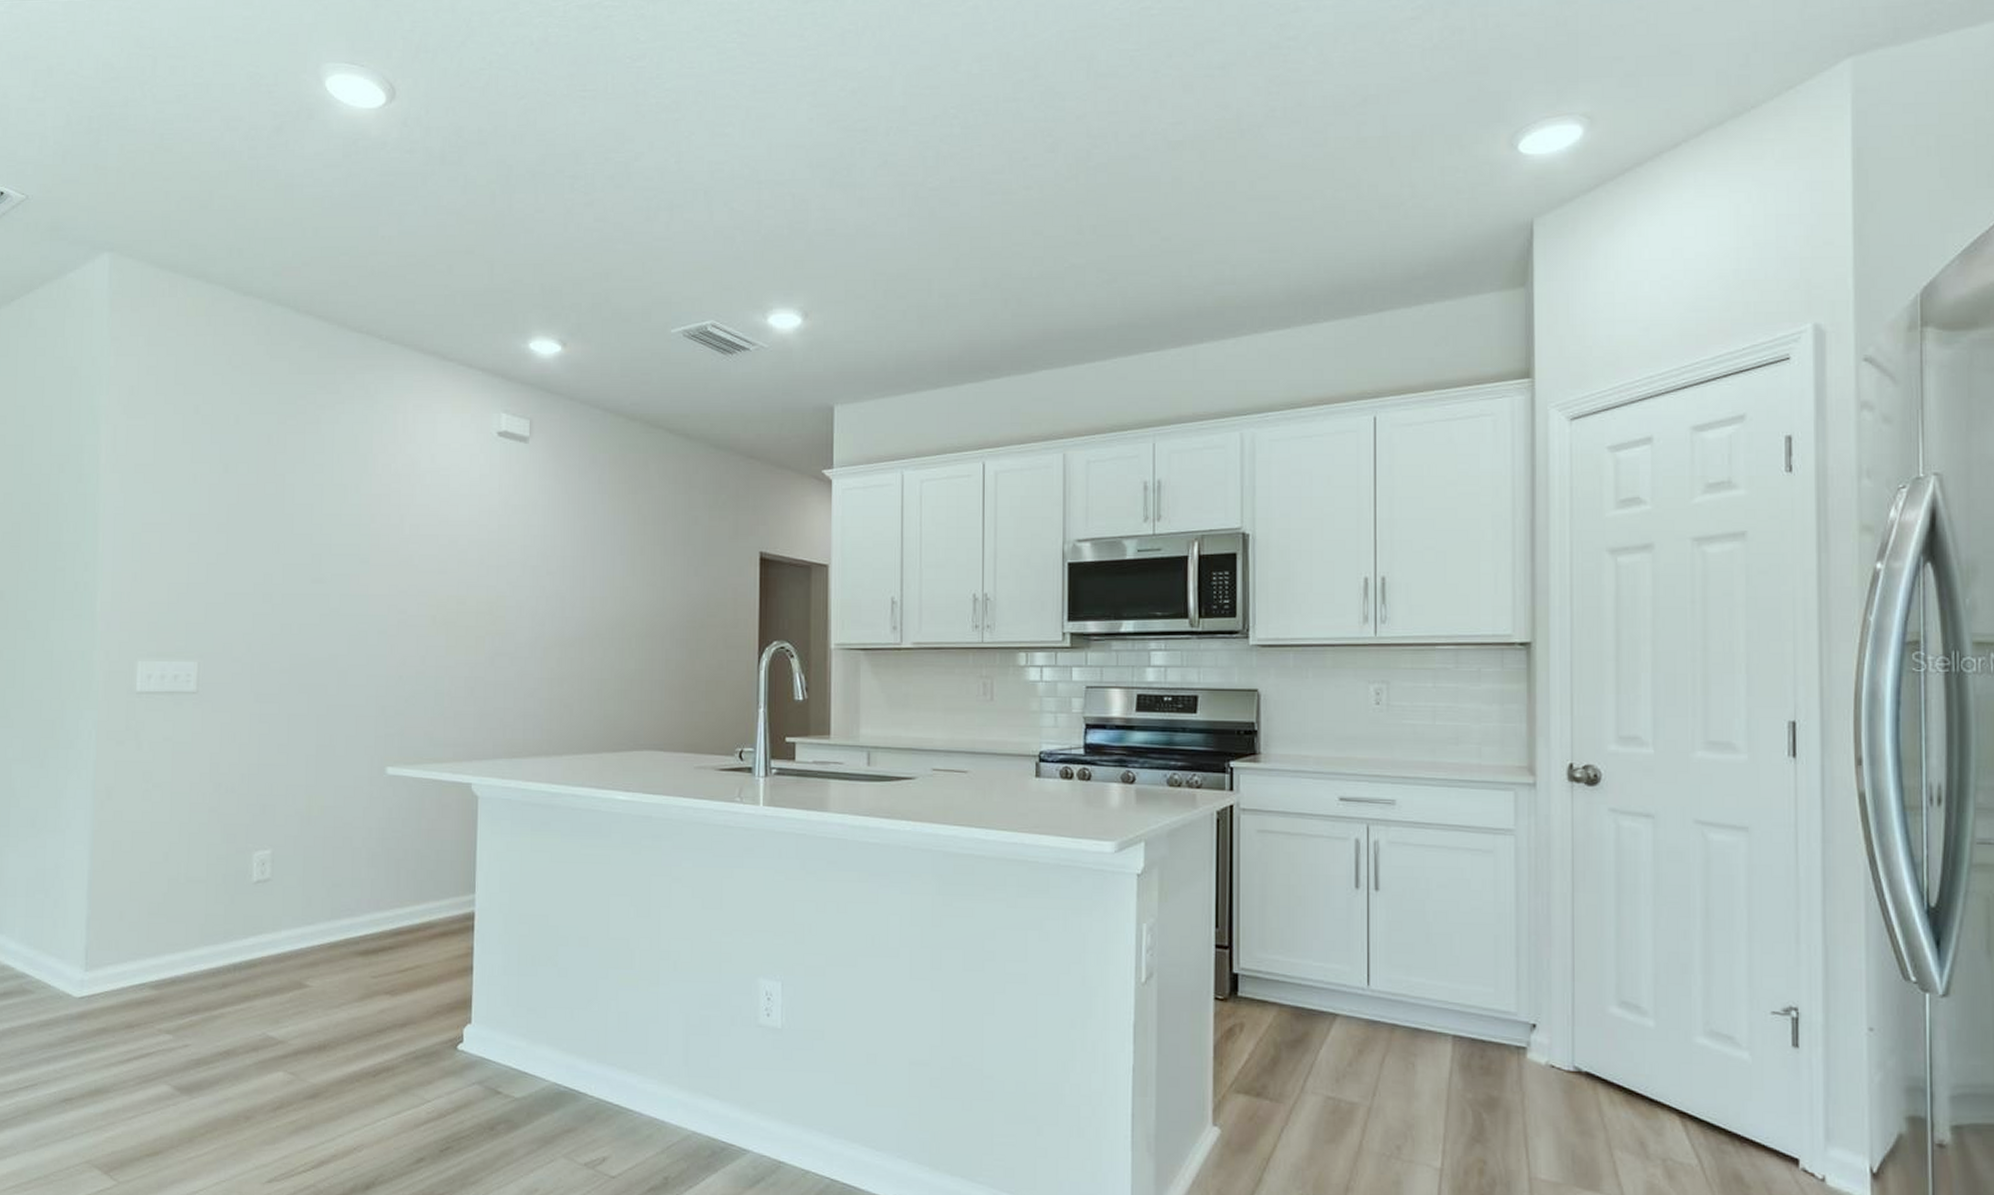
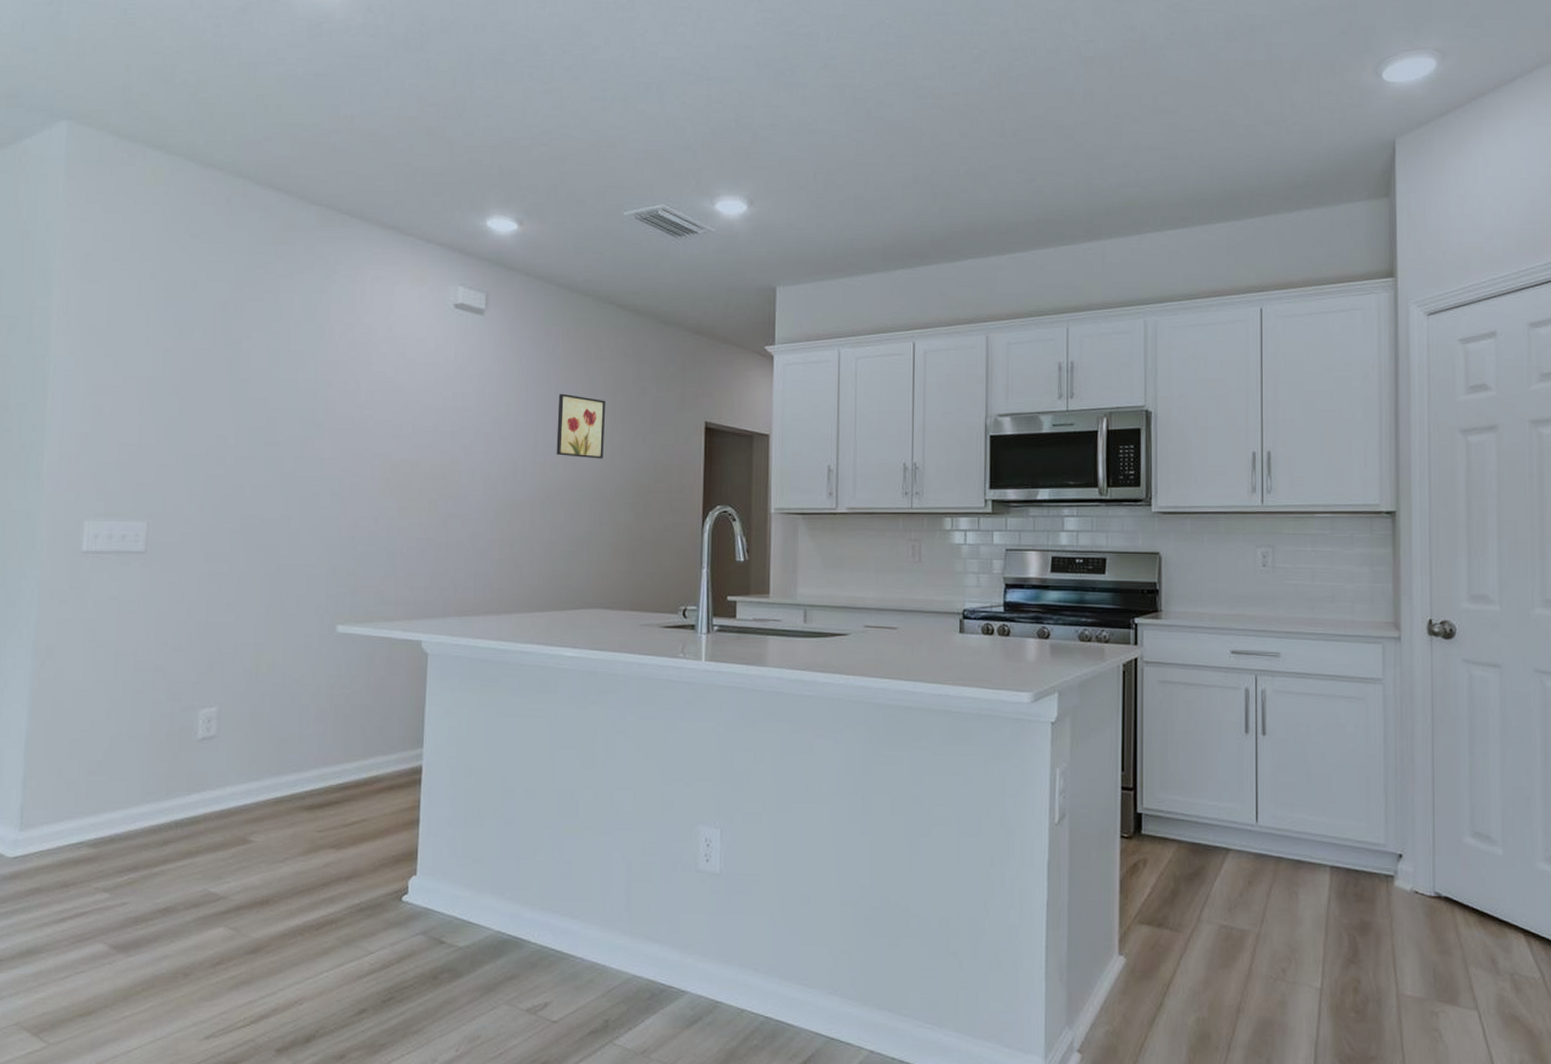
wall art: none [605,524,655,593] -> present [556,393,605,459]

